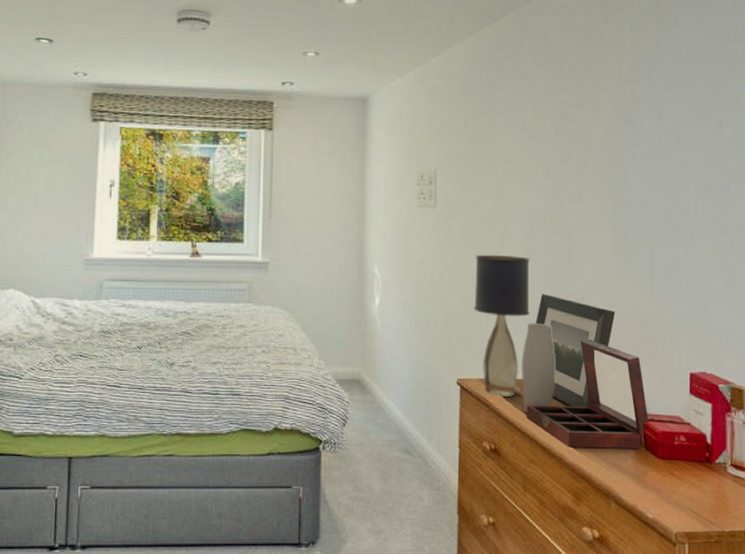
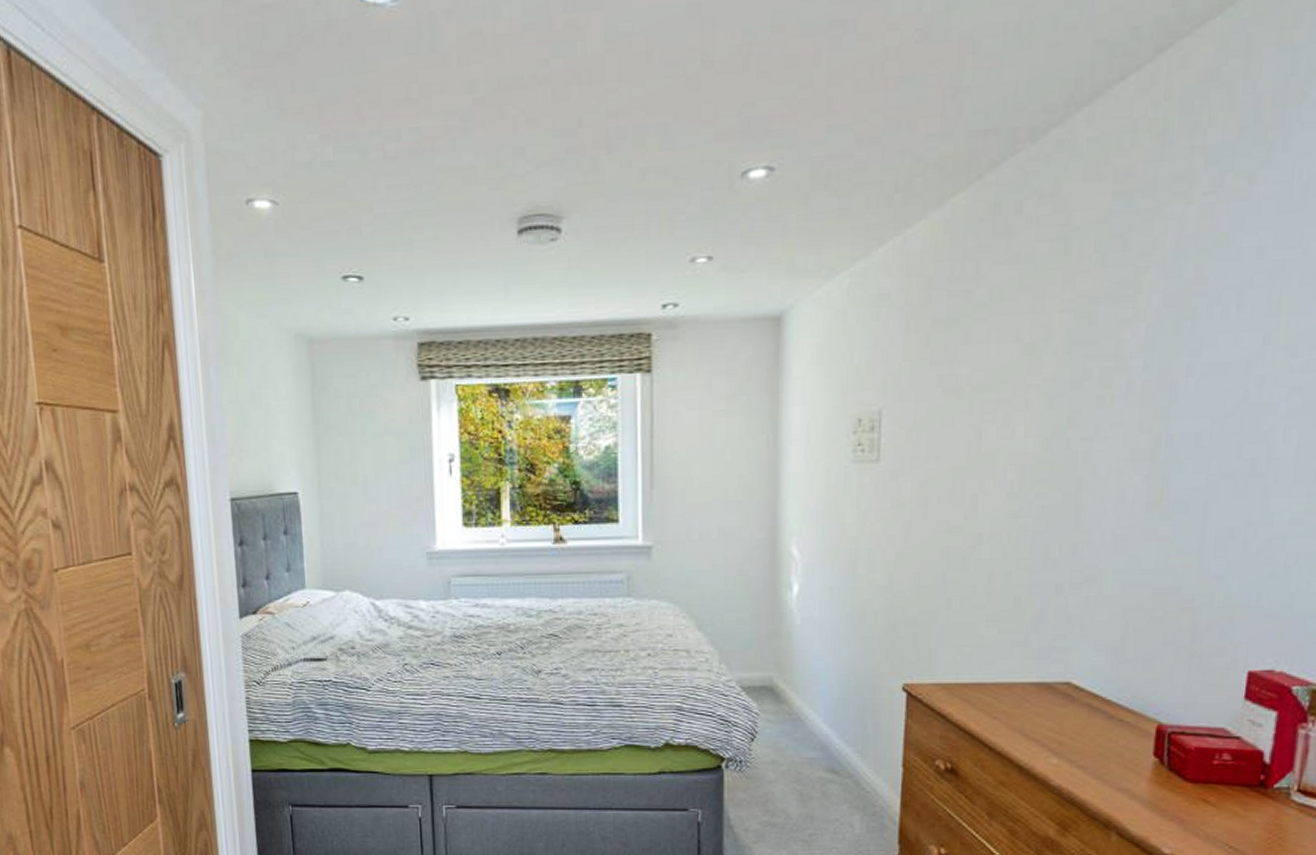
table lamp: present [474,254,530,396] -> none [929,521,1015,705]
vase: present [522,323,556,414] -> none [993,611,1046,726]
jewelry box: present [526,340,650,449] -> none [997,630,1178,769]
picture frame: present [536,293,616,408] -> none [1018,570,1140,718]

